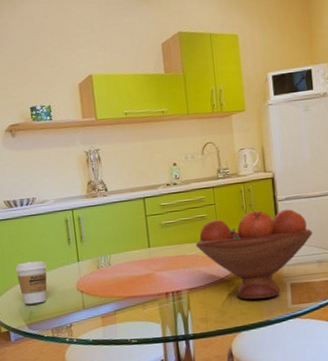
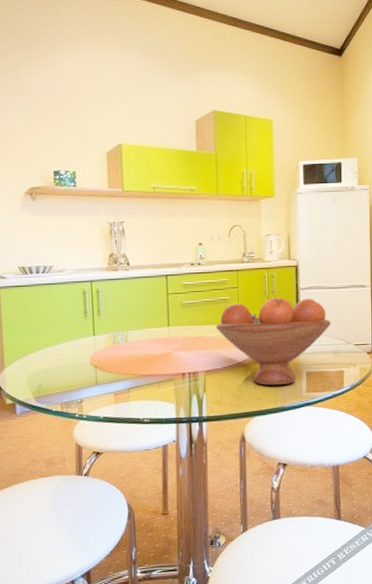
coffee cup: present [15,261,48,305] -> none [26,332,61,377]

